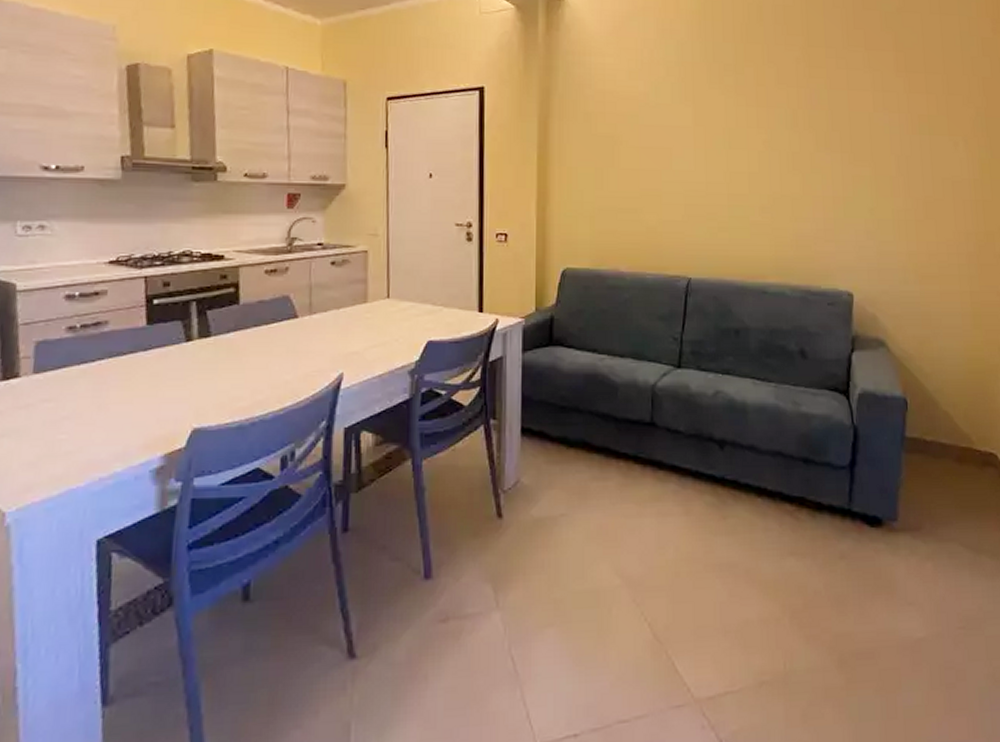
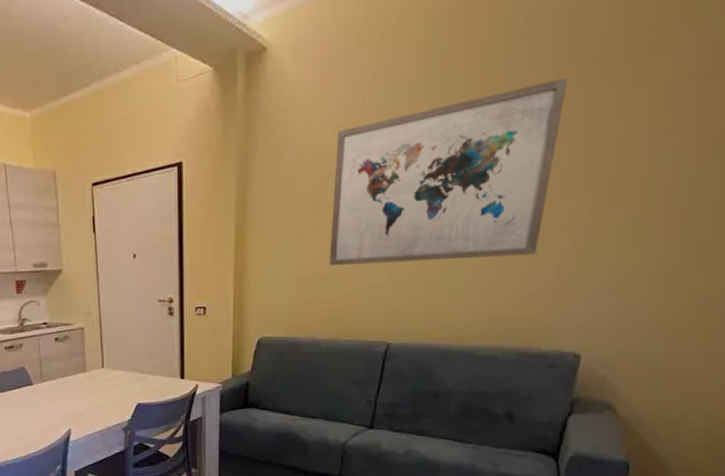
wall art: none [629,57,811,201] -> present [328,78,568,266]

